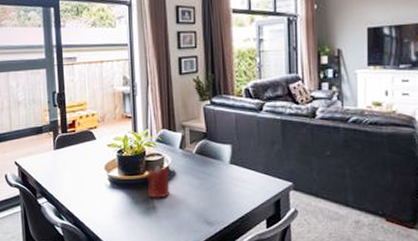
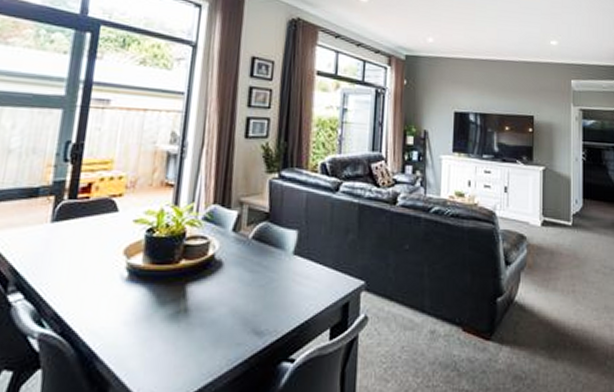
candle: present [147,165,170,198] -> none [181,252,215,298]

